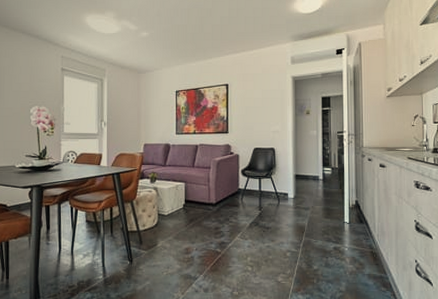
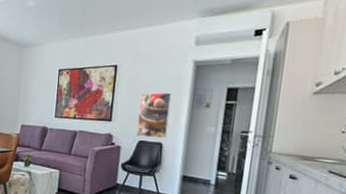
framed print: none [251,104,278,145] -> present [137,92,172,139]

